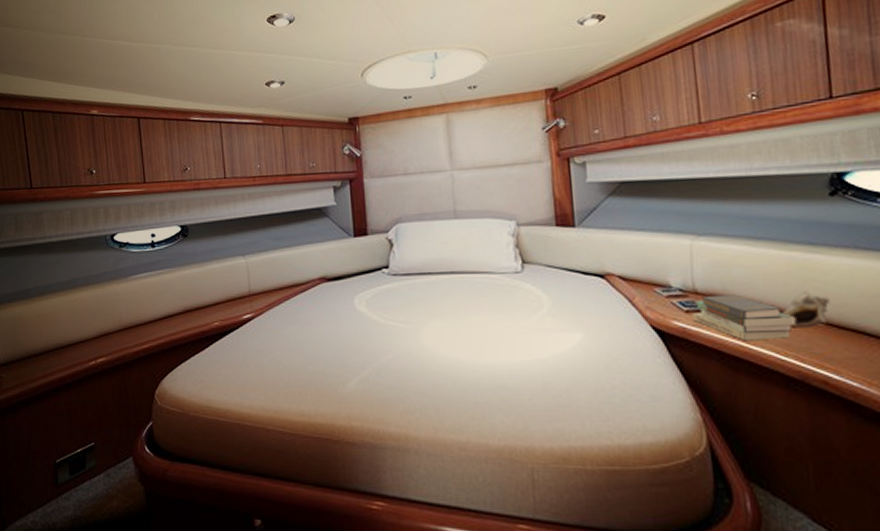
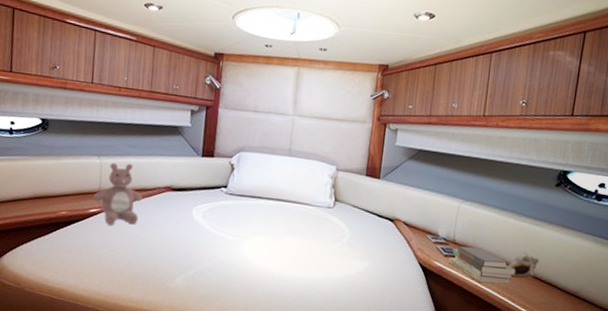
stuffed animal: none [244,258,296,330] -> present [93,162,142,225]

